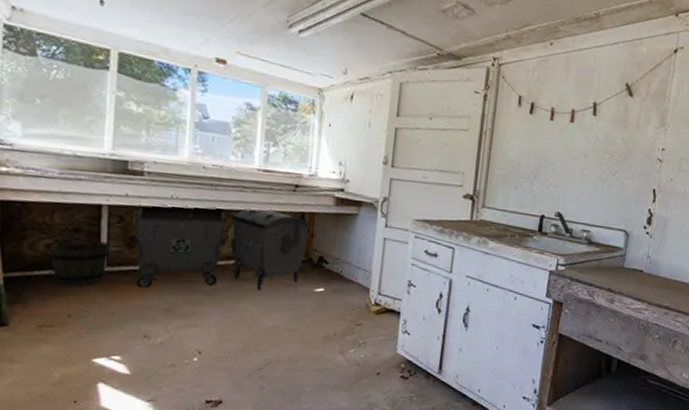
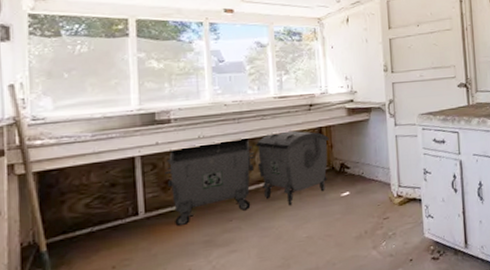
bucket: present [50,236,111,287] -> none [90,190,147,241]

